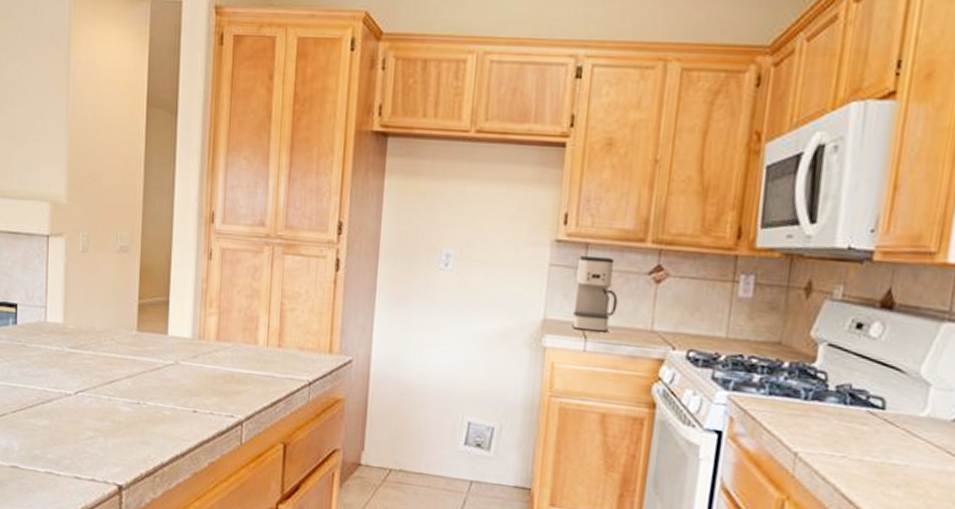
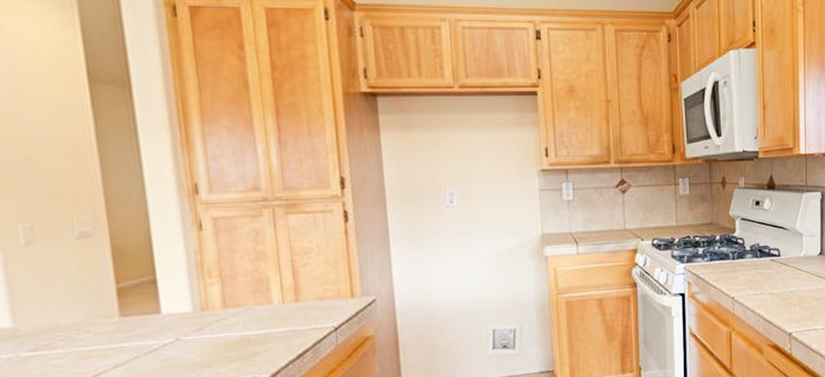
coffee maker: present [572,255,618,333] -> none [562,178,597,238]

